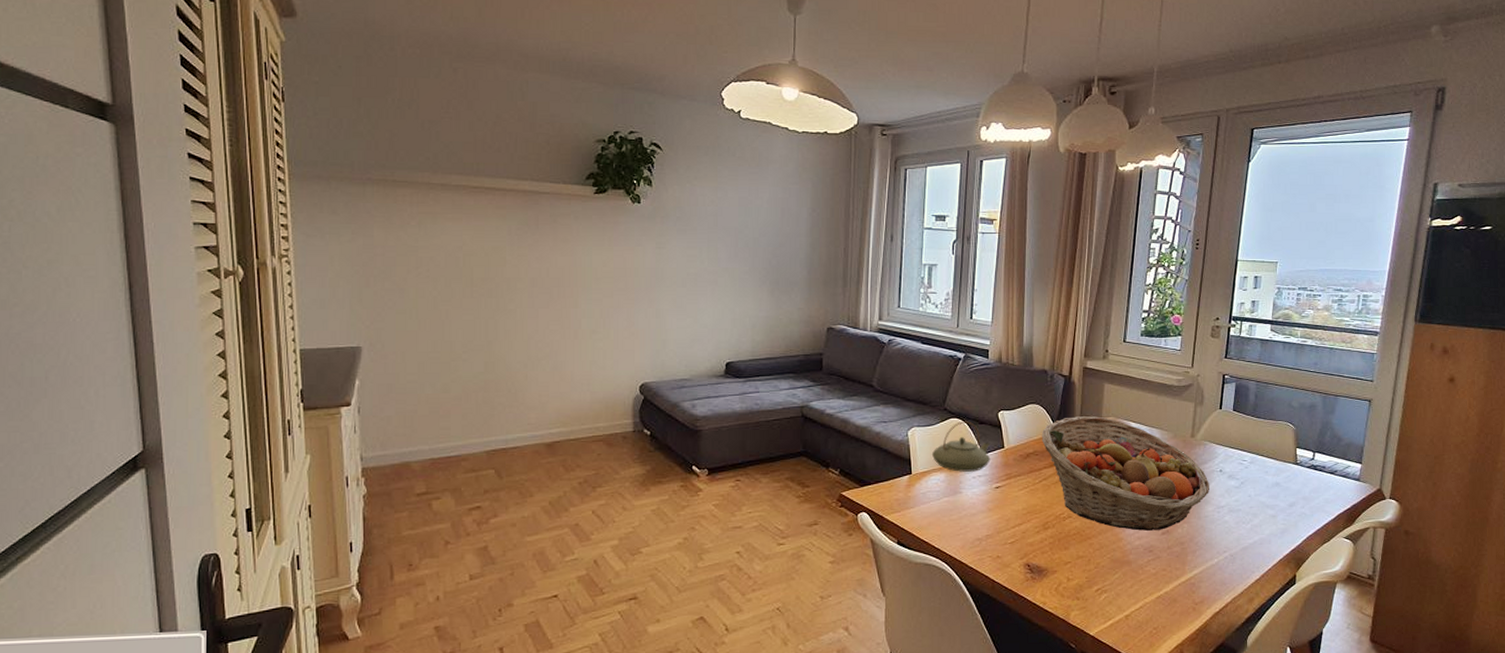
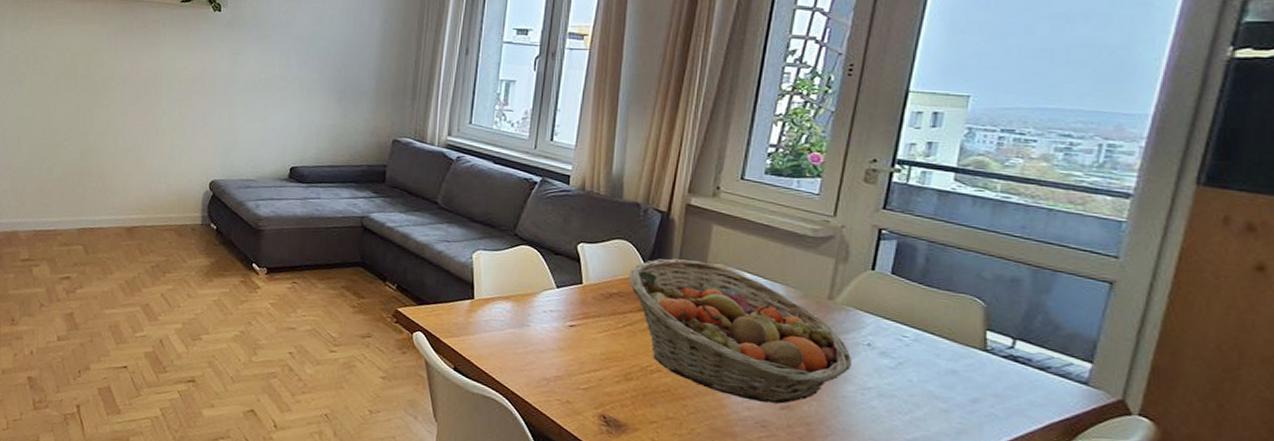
teapot: present [931,421,991,472] -> none [497,249,566,306]

